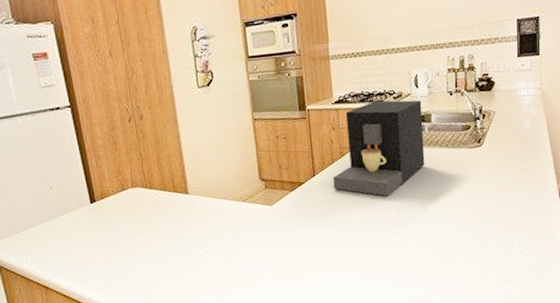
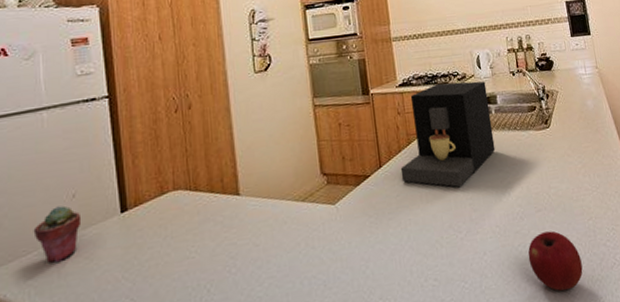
potted succulent: none [22,195,60,239] -> present [33,205,82,263]
apple: none [446,238,497,288] -> present [528,231,583,291]

